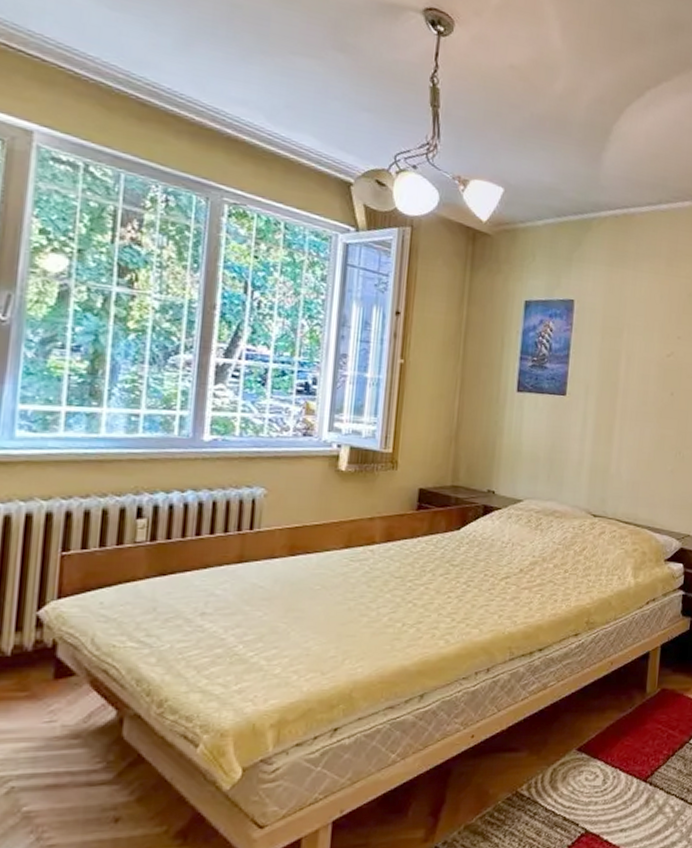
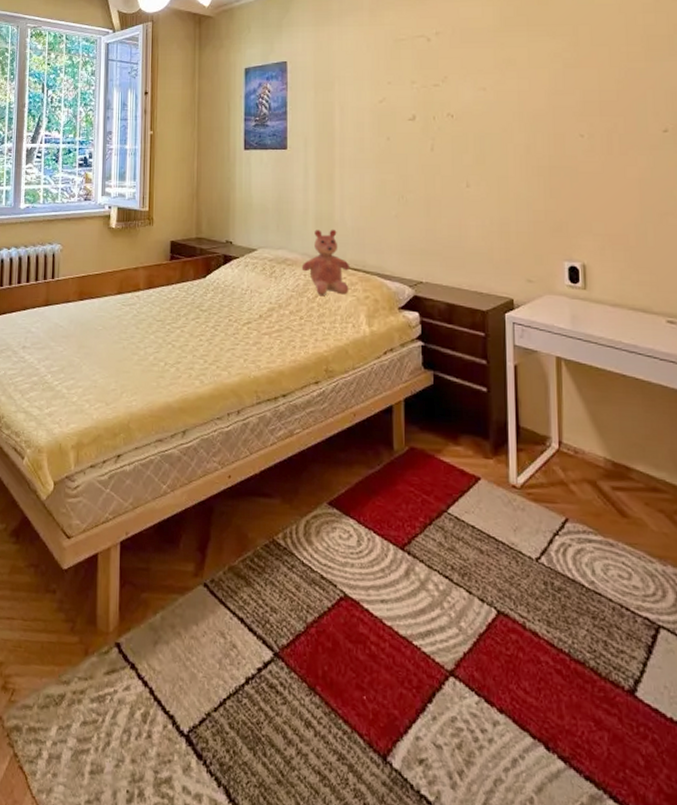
teddy bear: none [570,481,622,548] -> present [301,229,351,295]

